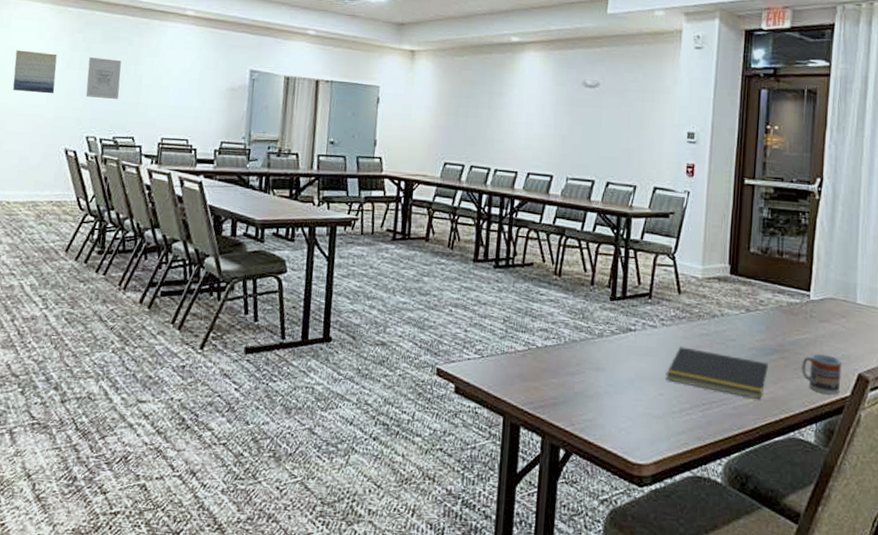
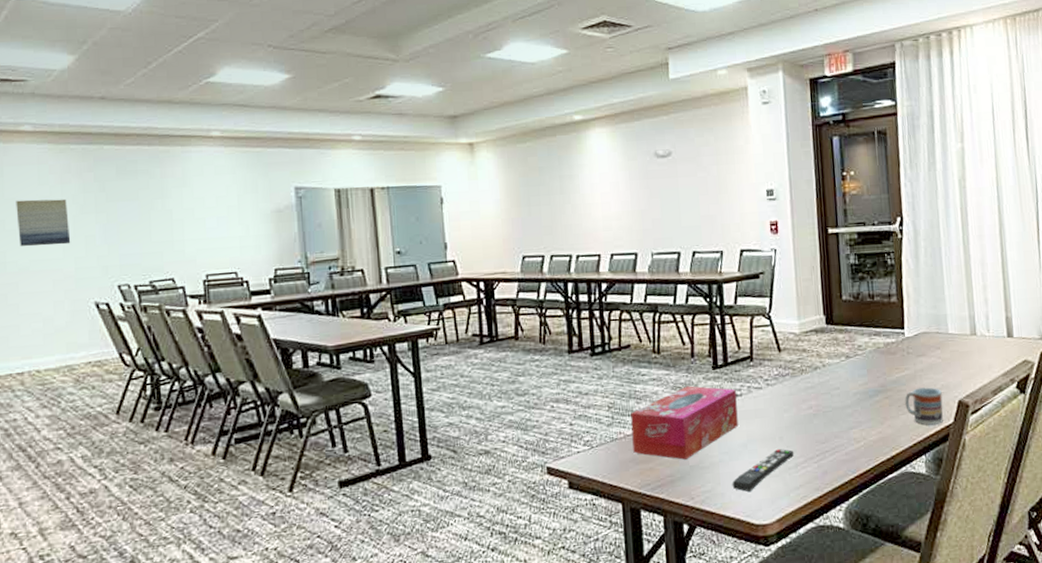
wall art: present [85,57,122,99] -> none [106,196,149,242]
tissue box: none [521,312,630,385] -> present [631,386,738,460]
remote control: none [613,391,681,428] -> present [732,449,794,492]
notepad: present [665,347,768,400] -> none [777,403,874,442]

